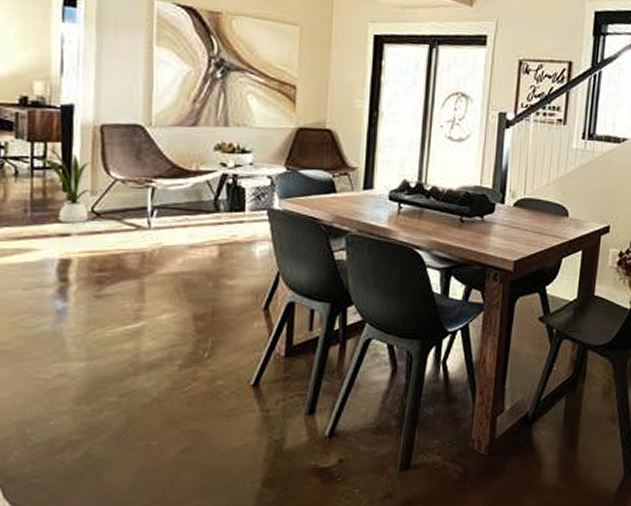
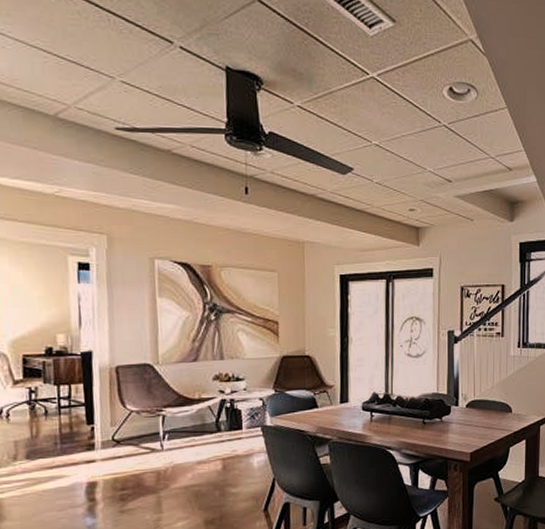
house plant: present [42,149,95,224] -> none [67,390,114,452]

